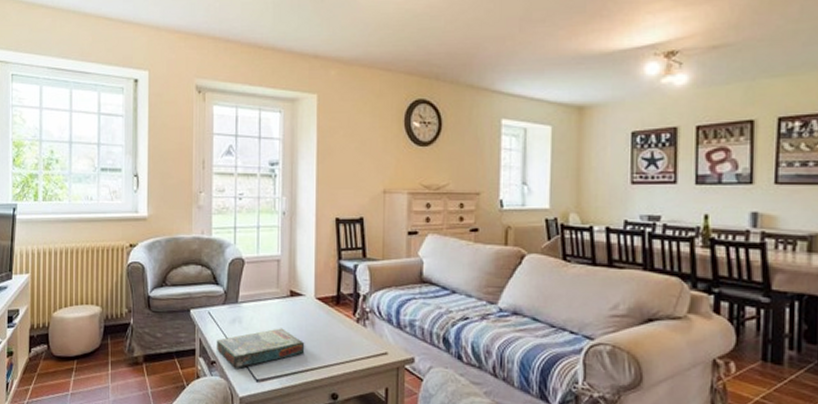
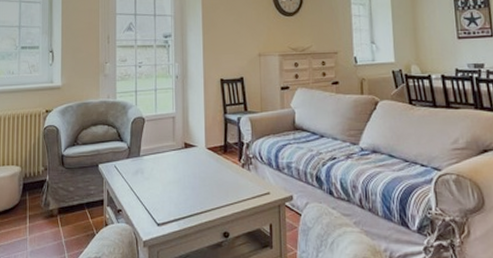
board game: present [217,328,305,368] -> none [122,176,199,215]

